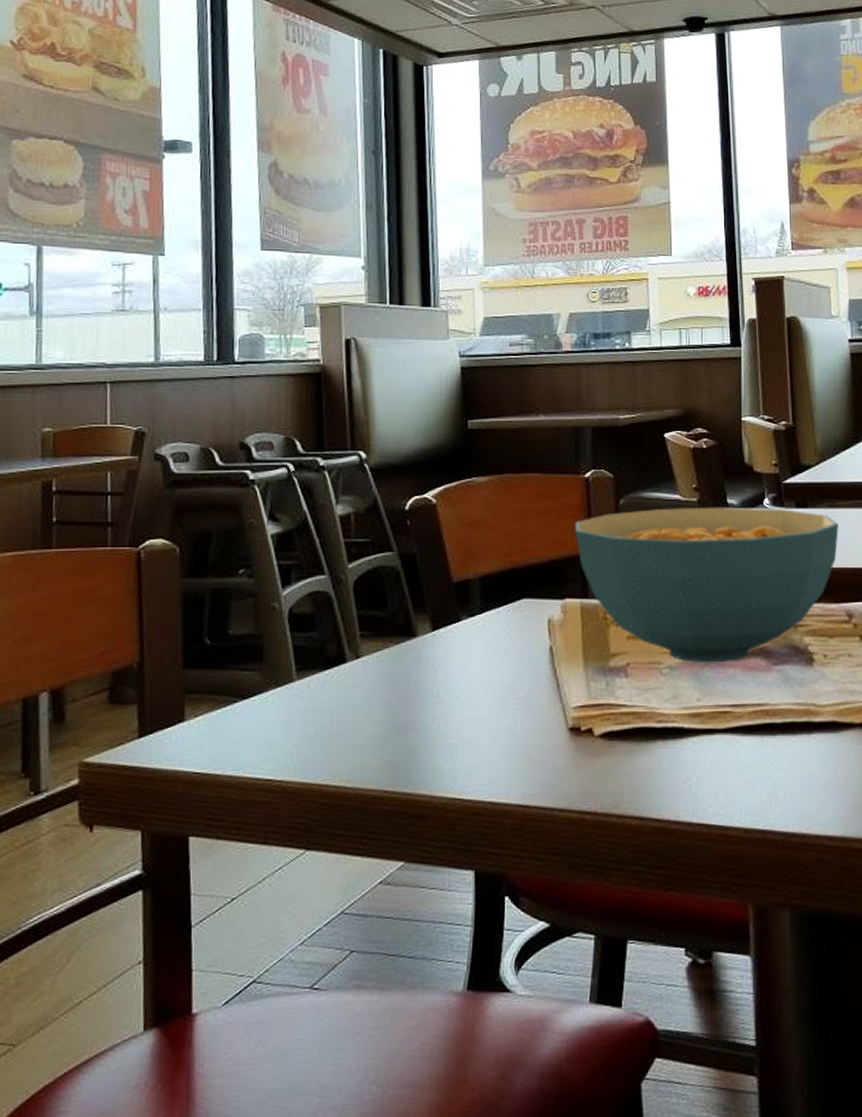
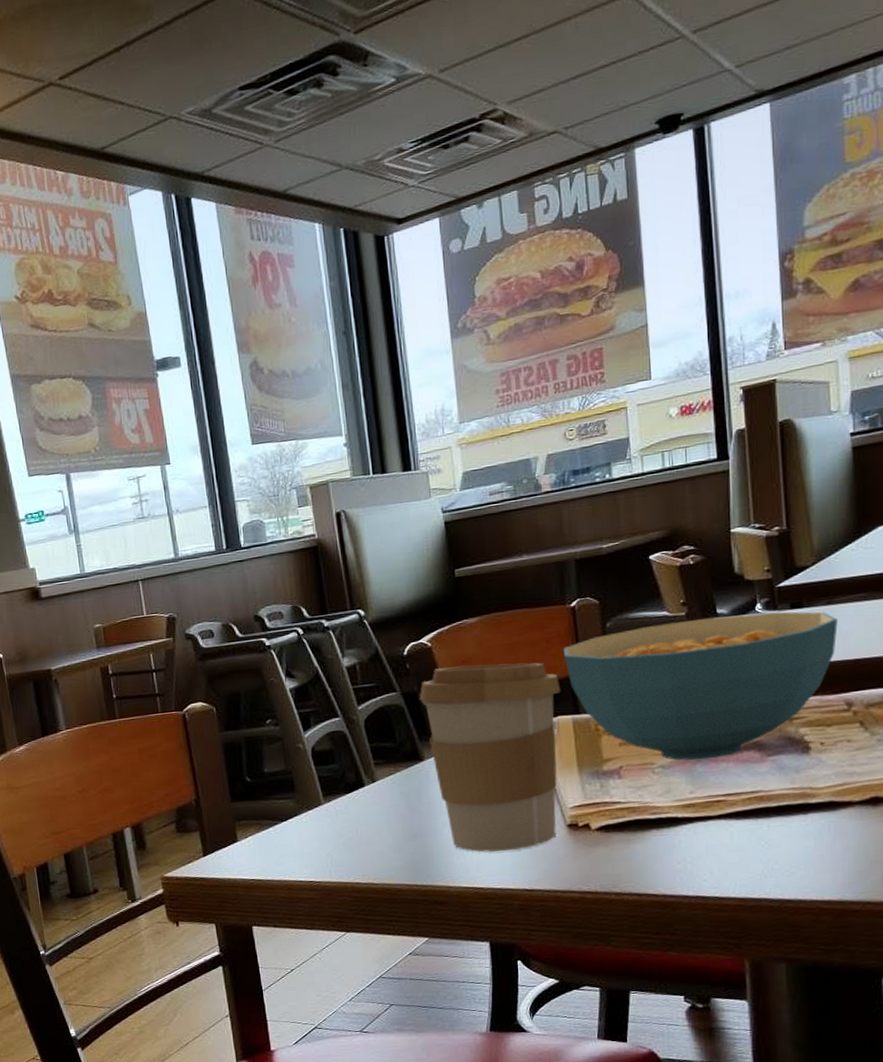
coffee cup: none [418,530,571,756] -> present [419,662,561,852]

